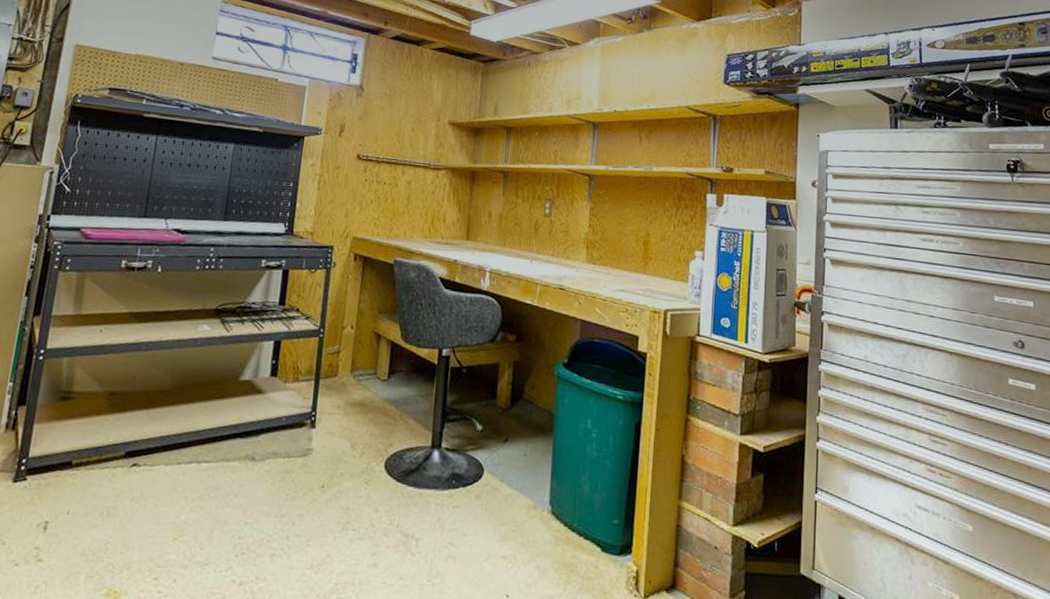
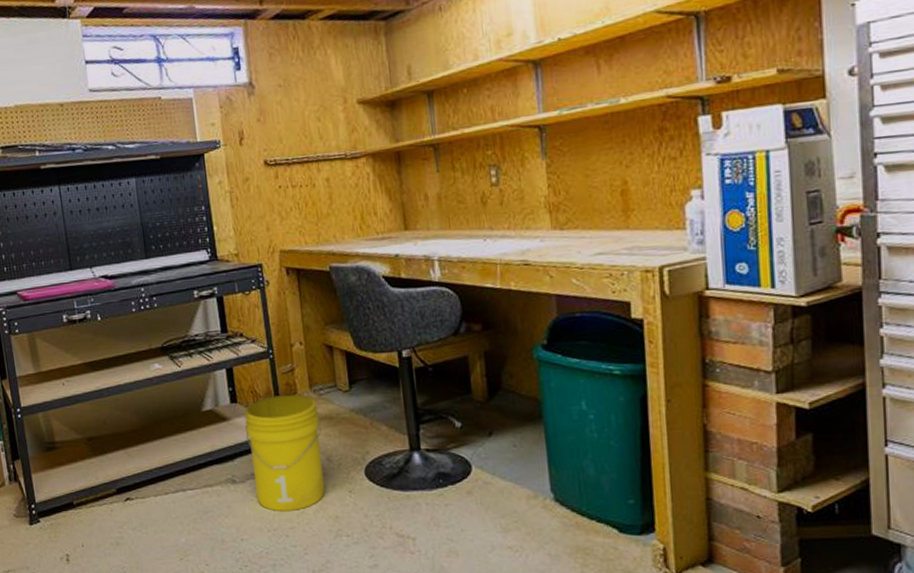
bucket: none [272,375,354,498] -> present [244,394,326,512]

